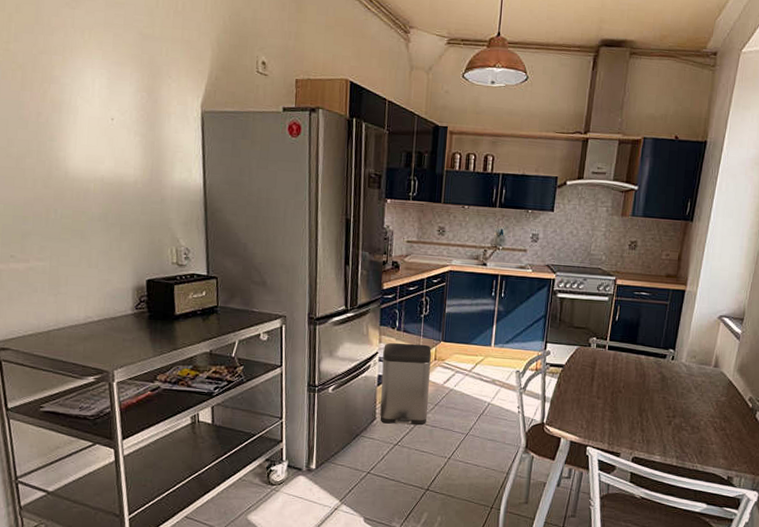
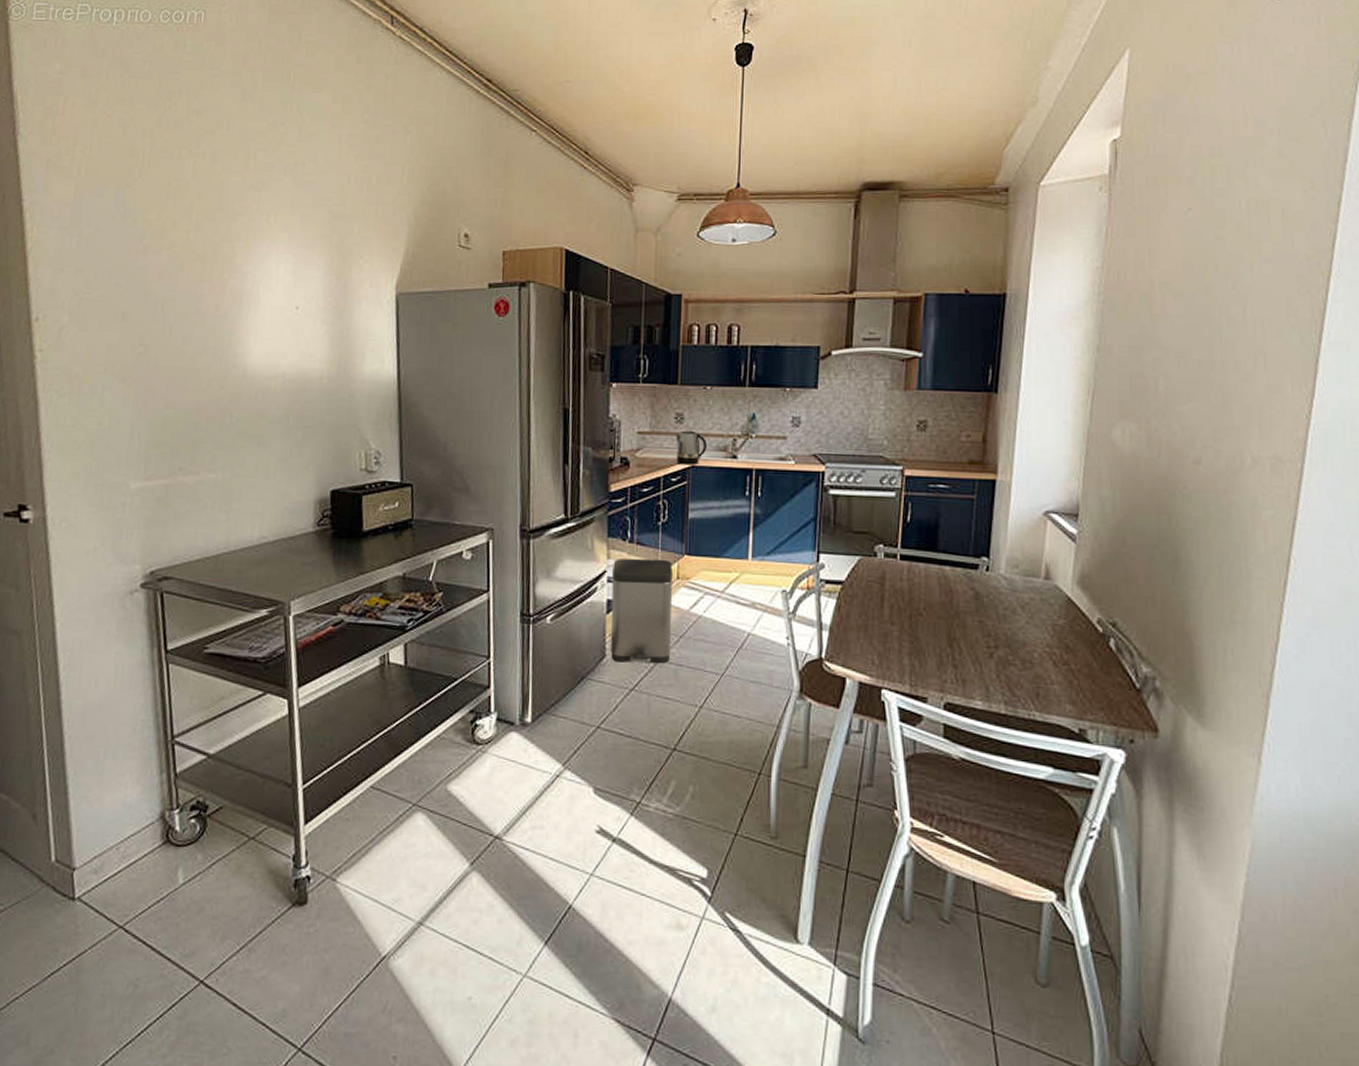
kettle: none [437,241,464,270] -> present [676,430,708,465]

